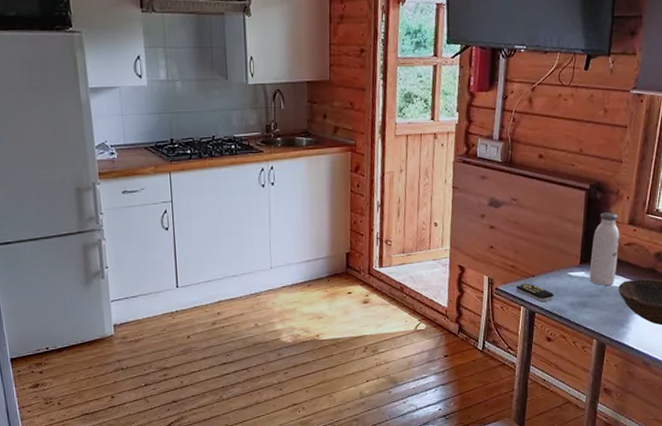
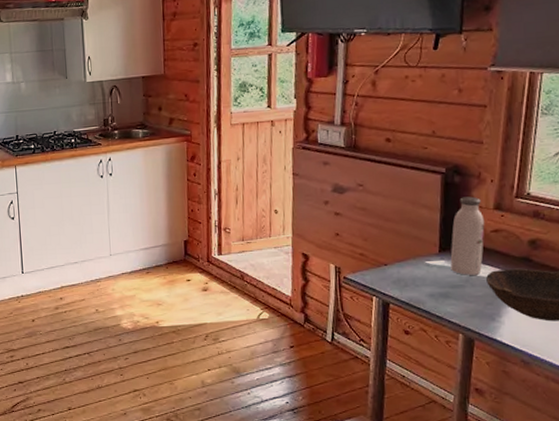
remote control: present [516,282,554,302] -> none [366,271,410,292]

